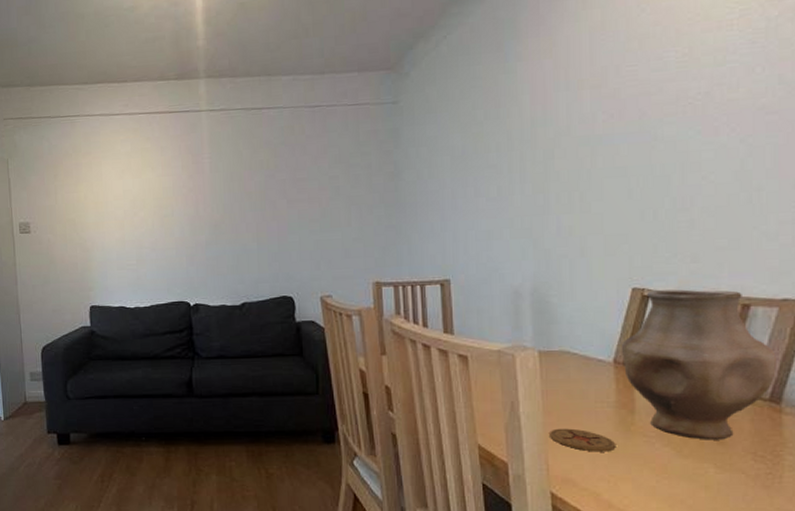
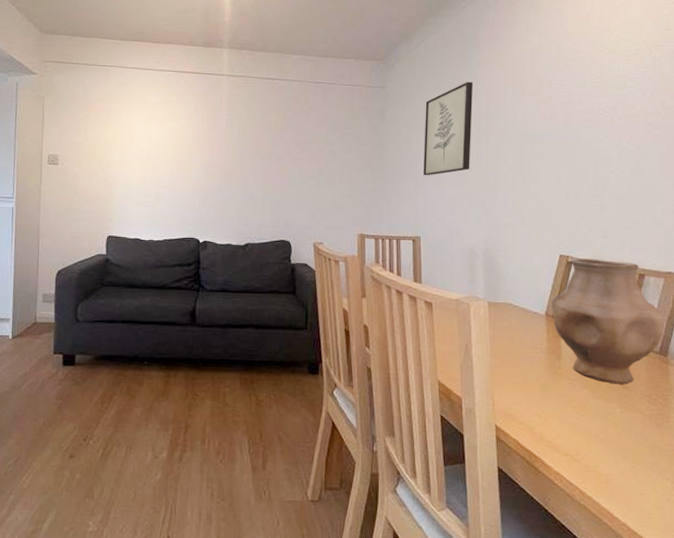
wall art: none [450,81,513,206] -> present [423,81,474,176]
coaster: present [550,428,616,452] -> none [496,369,547,391]

